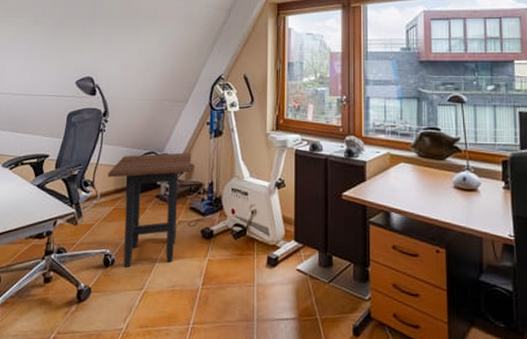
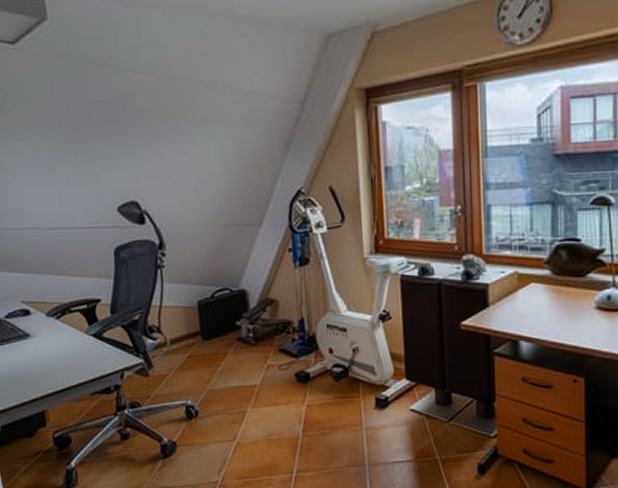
side table: present [107,152,192,267] -> none [174,286,275,419]

